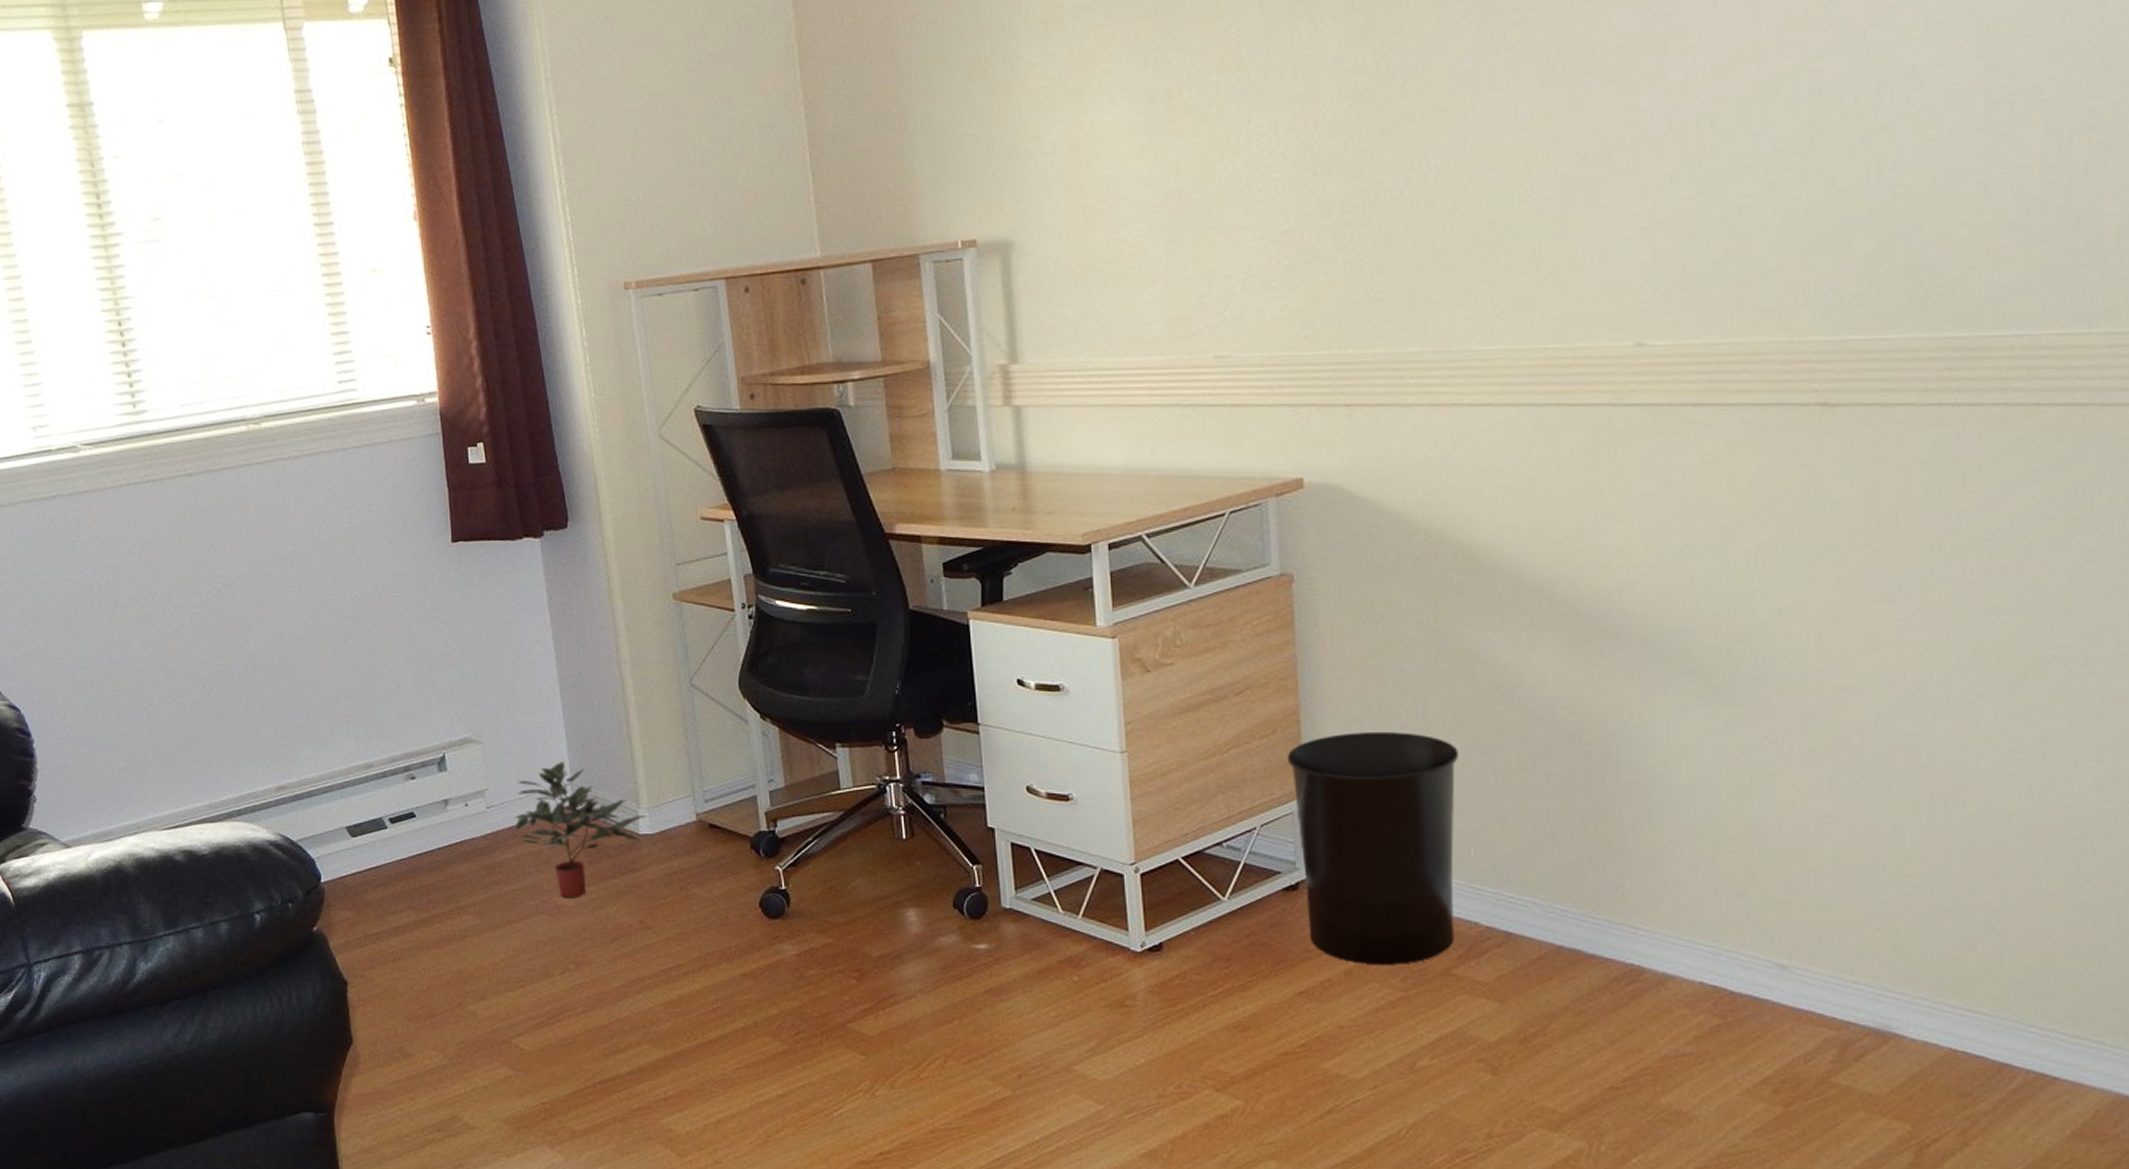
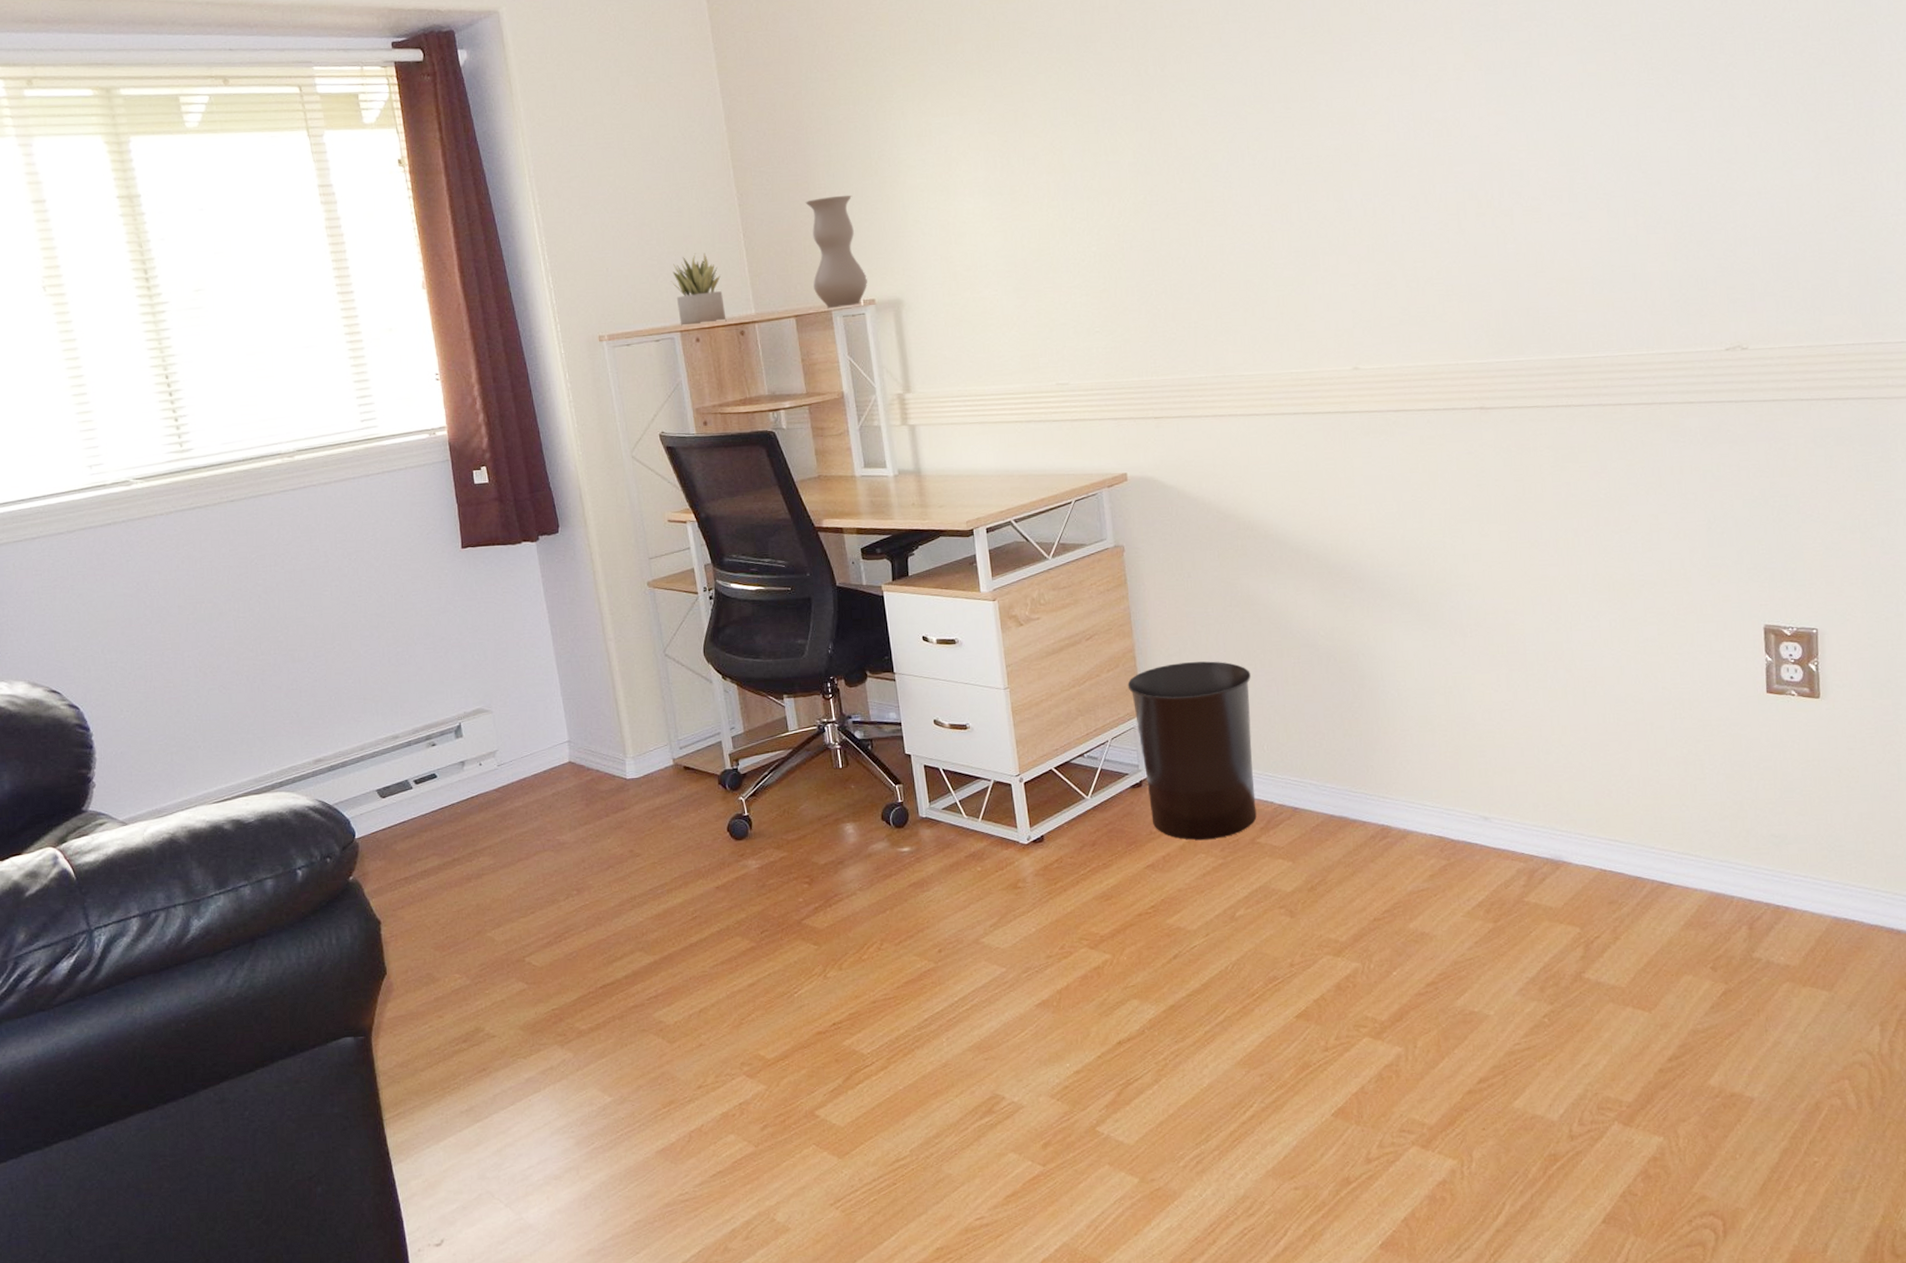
potted plant: present [515,761,647,898] -> none [522,723,632,836]
succulent plant: none [716,177,784,271] -> present [671,253,727,326]
vase: none [891,102,969,252] -> present [805,195,868,309]

